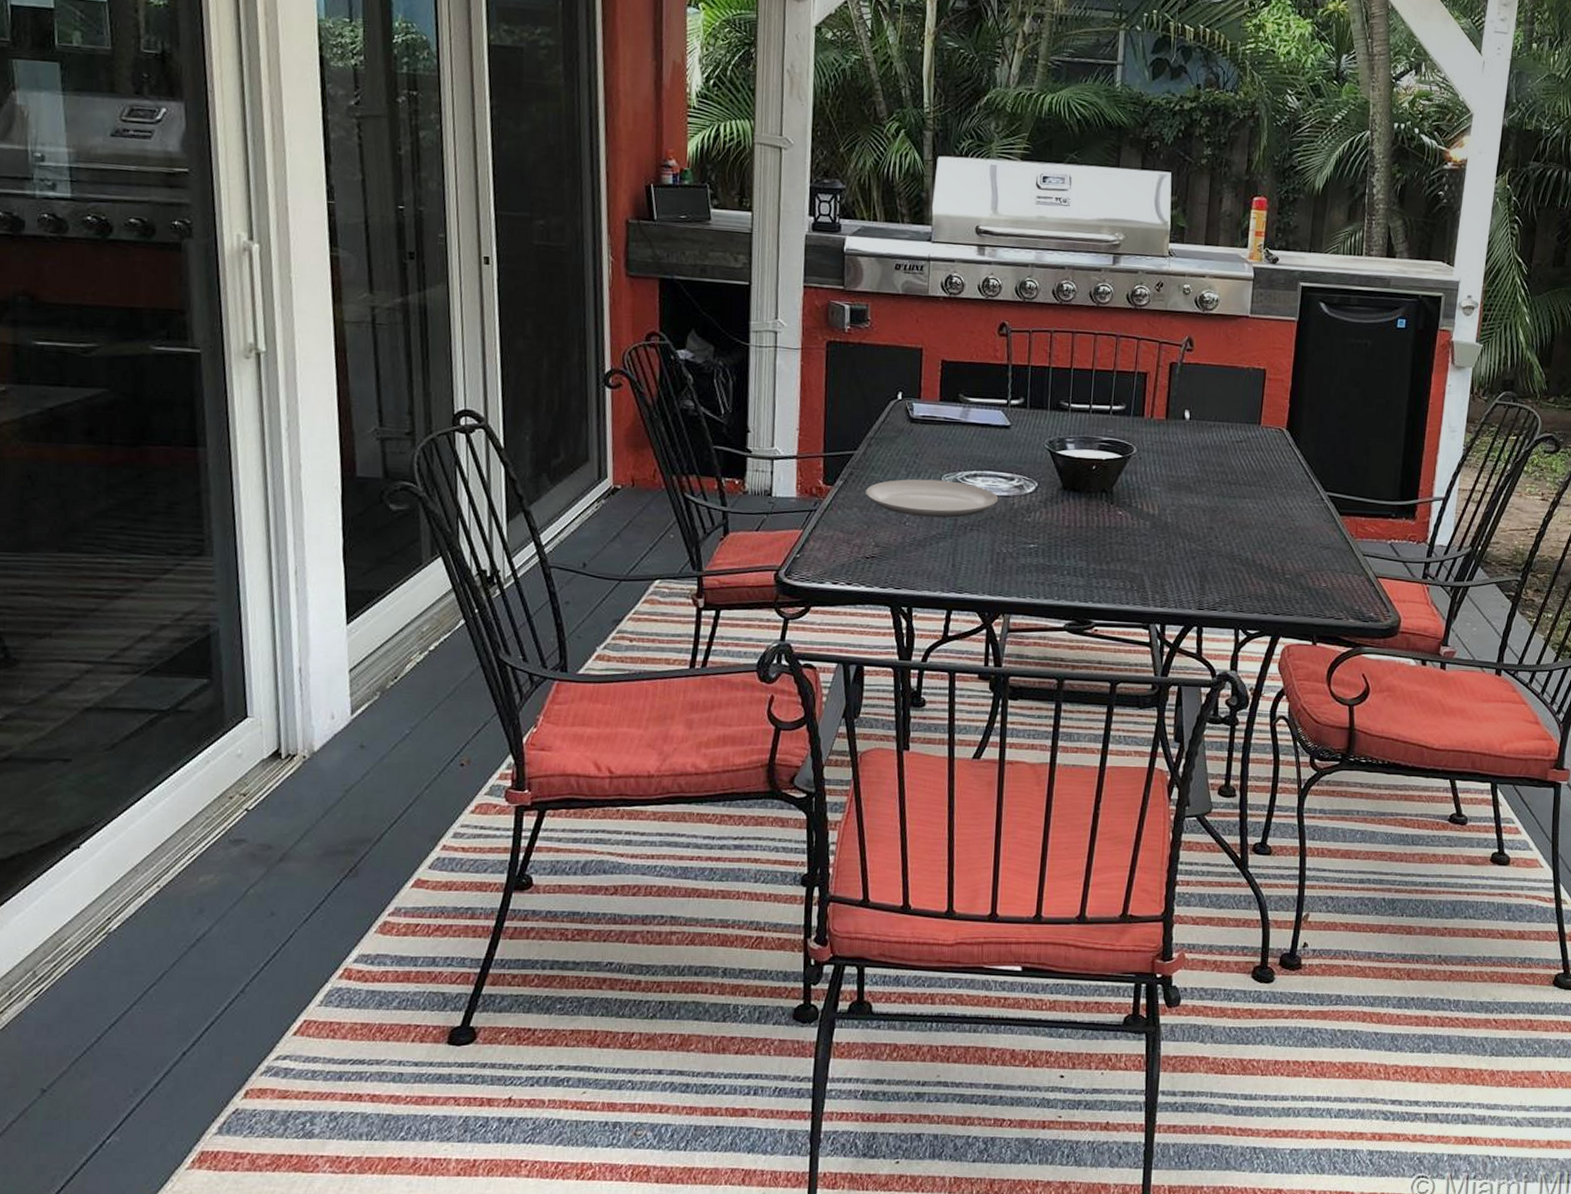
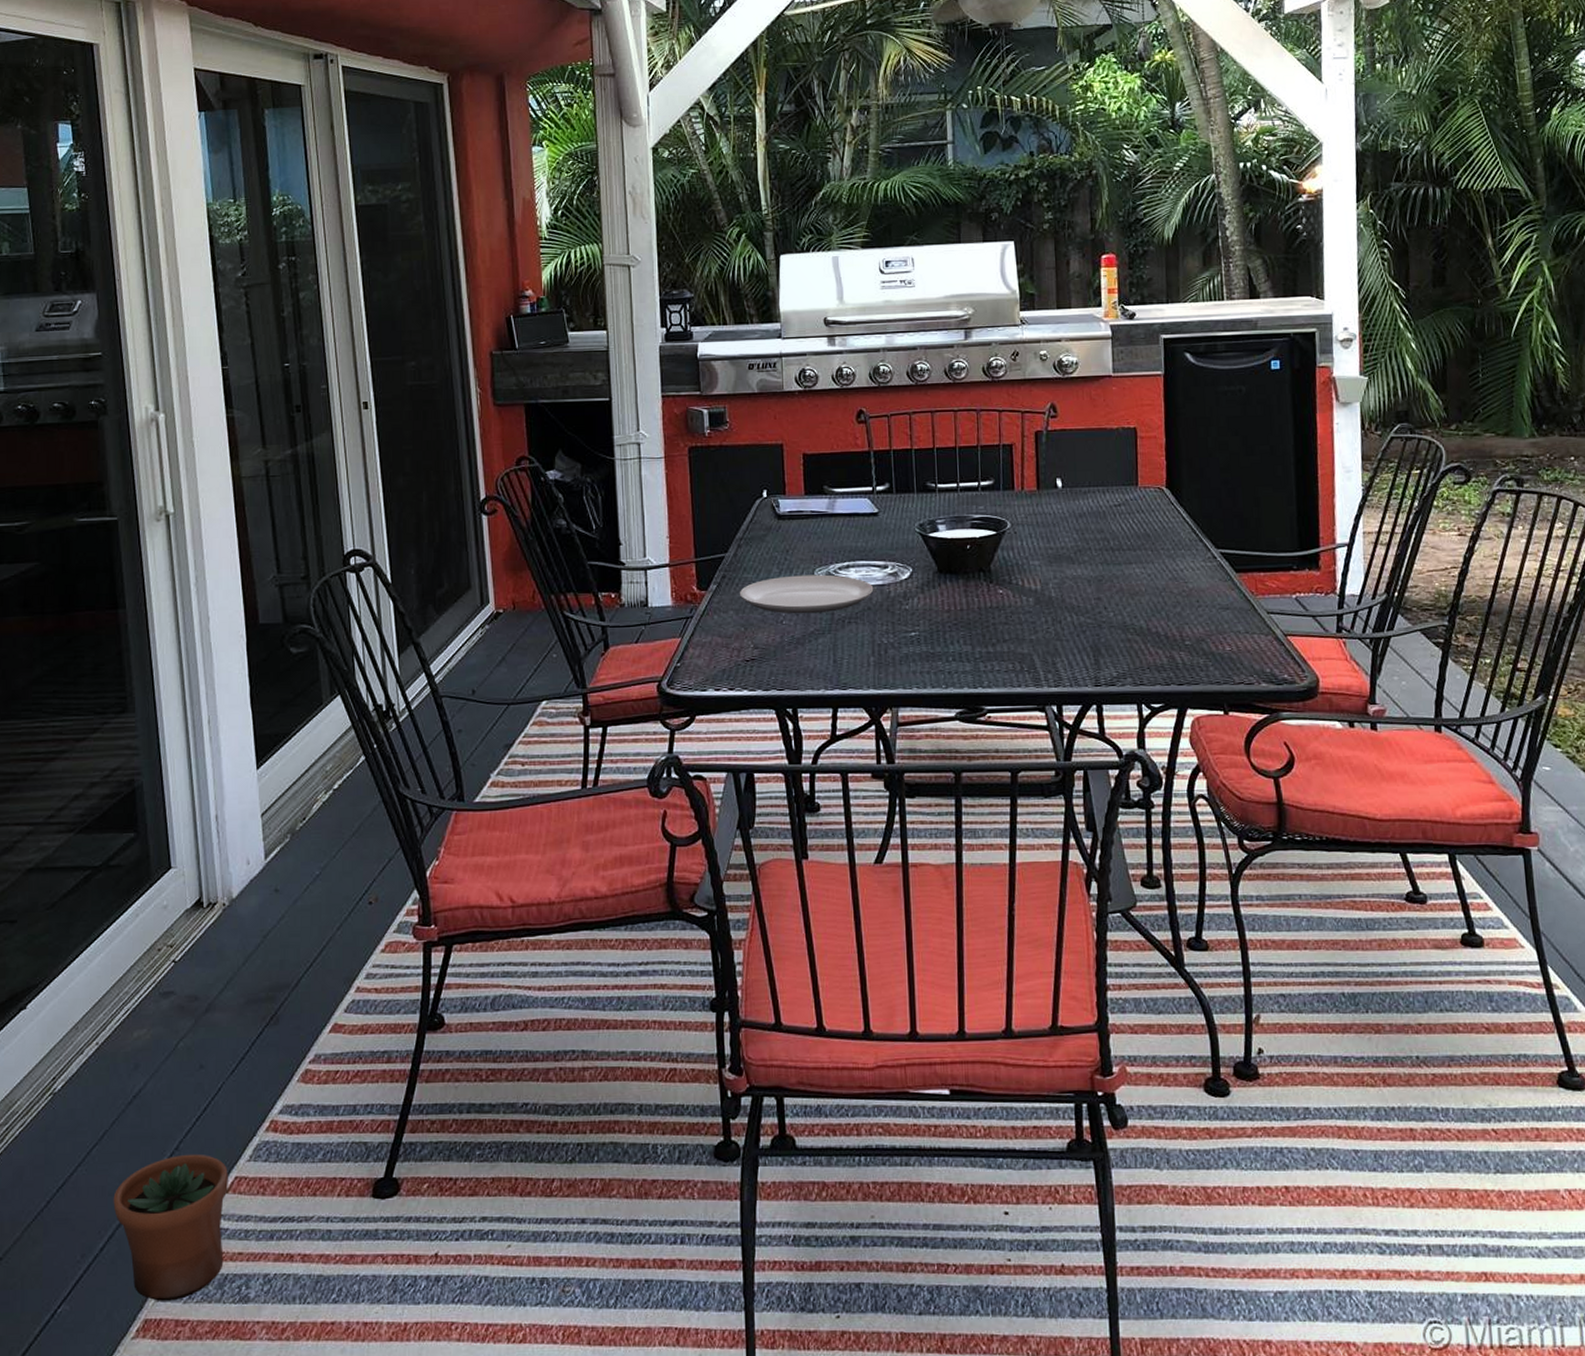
planter: none [171,997,297,1135] -> present [113,1153,228,1301]

